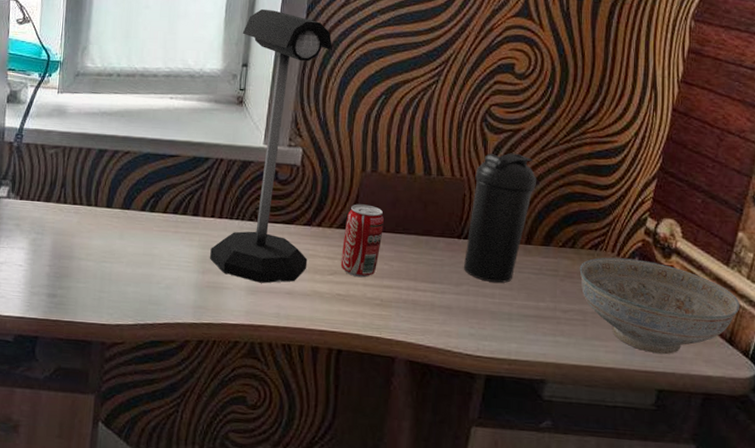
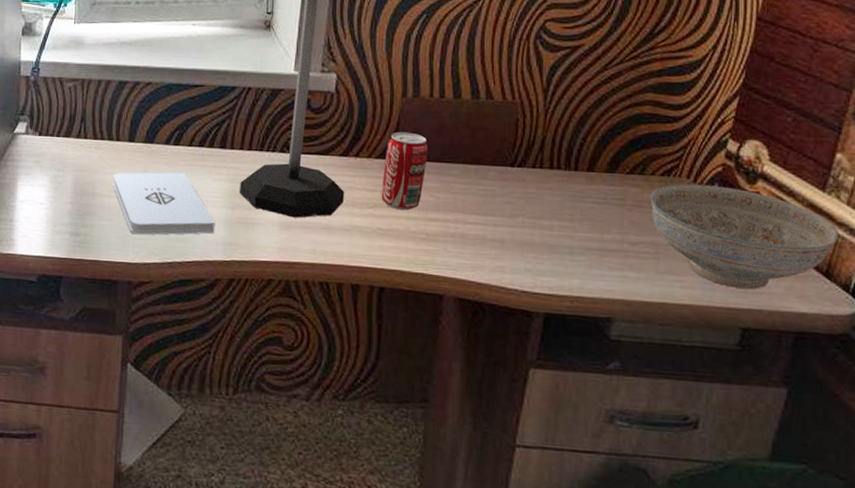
notepad: none [89,237,186,298] -> present [112,172,215,235]
water bottle: present [464,153,537,283] -> none [518,72,600,214]

